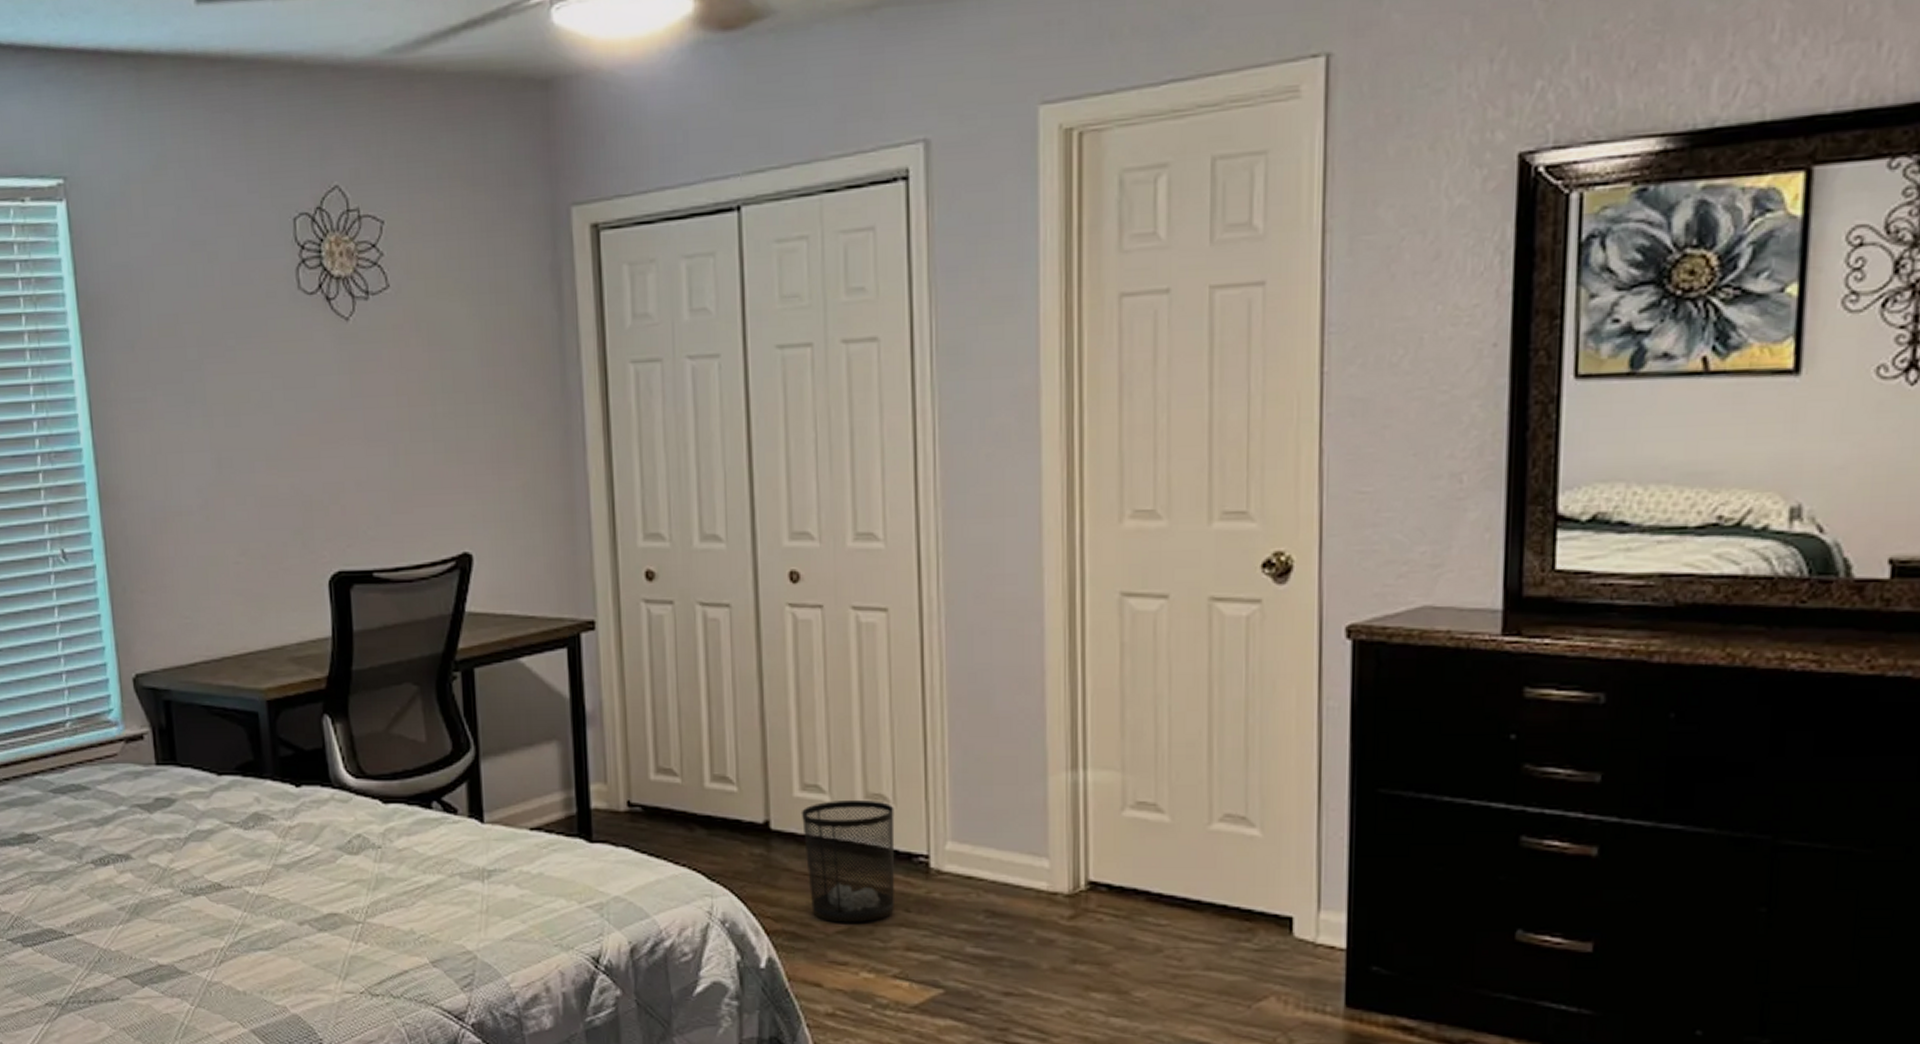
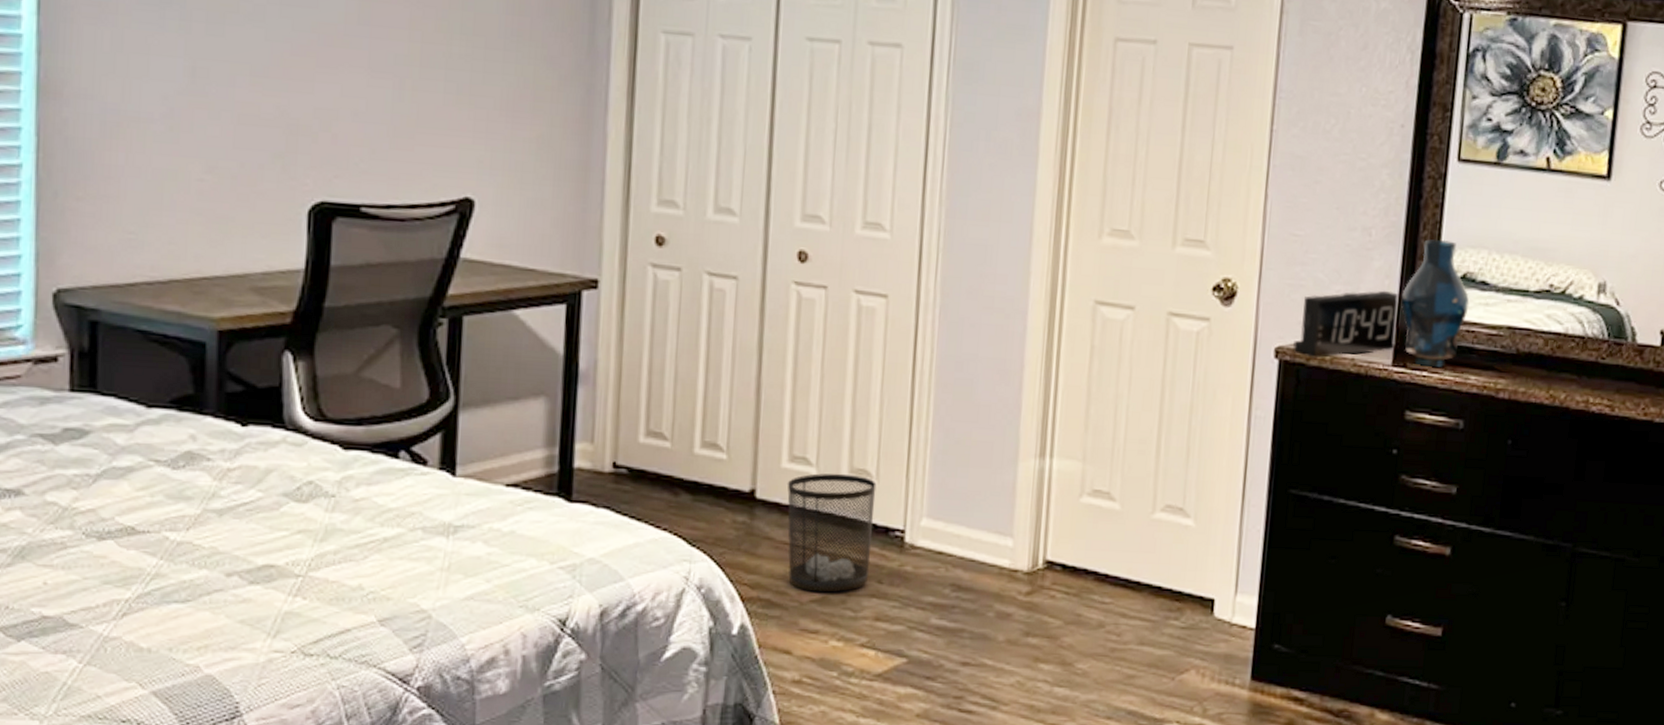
alarm clock: none [1369,545,1506,635] -> present [1293,290,1399,359]
vase: none [1508,476,1604,633] -> present [1401,239,1470,368]

